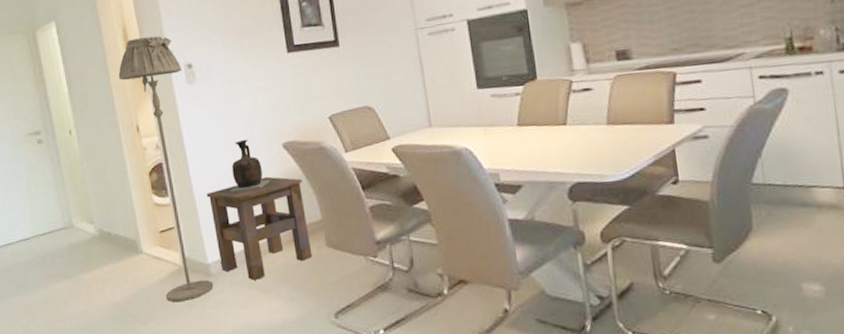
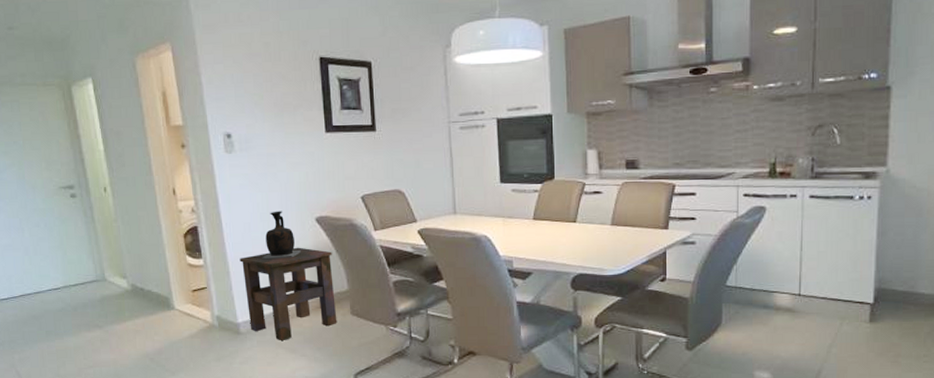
floor lamp: present [118,35,213,302] -> none [156,103,242,355]

